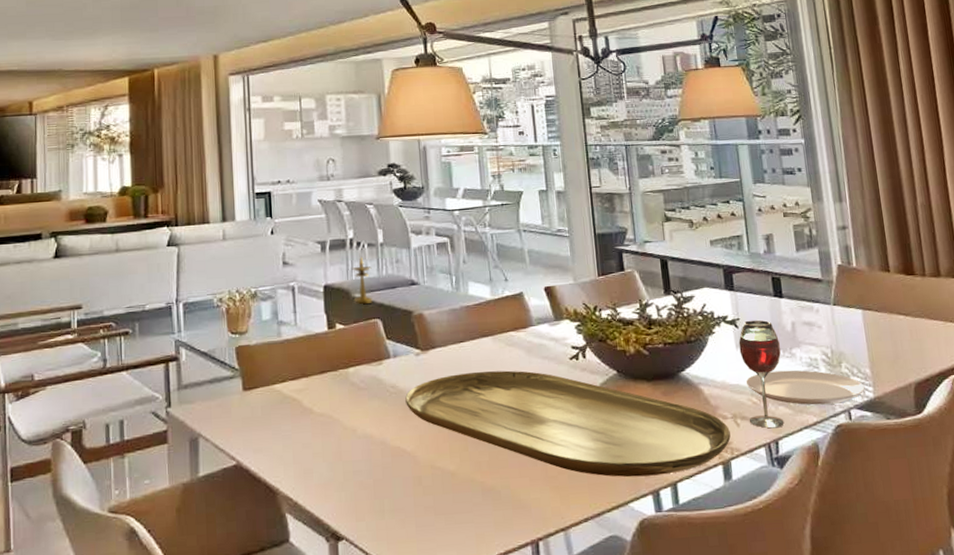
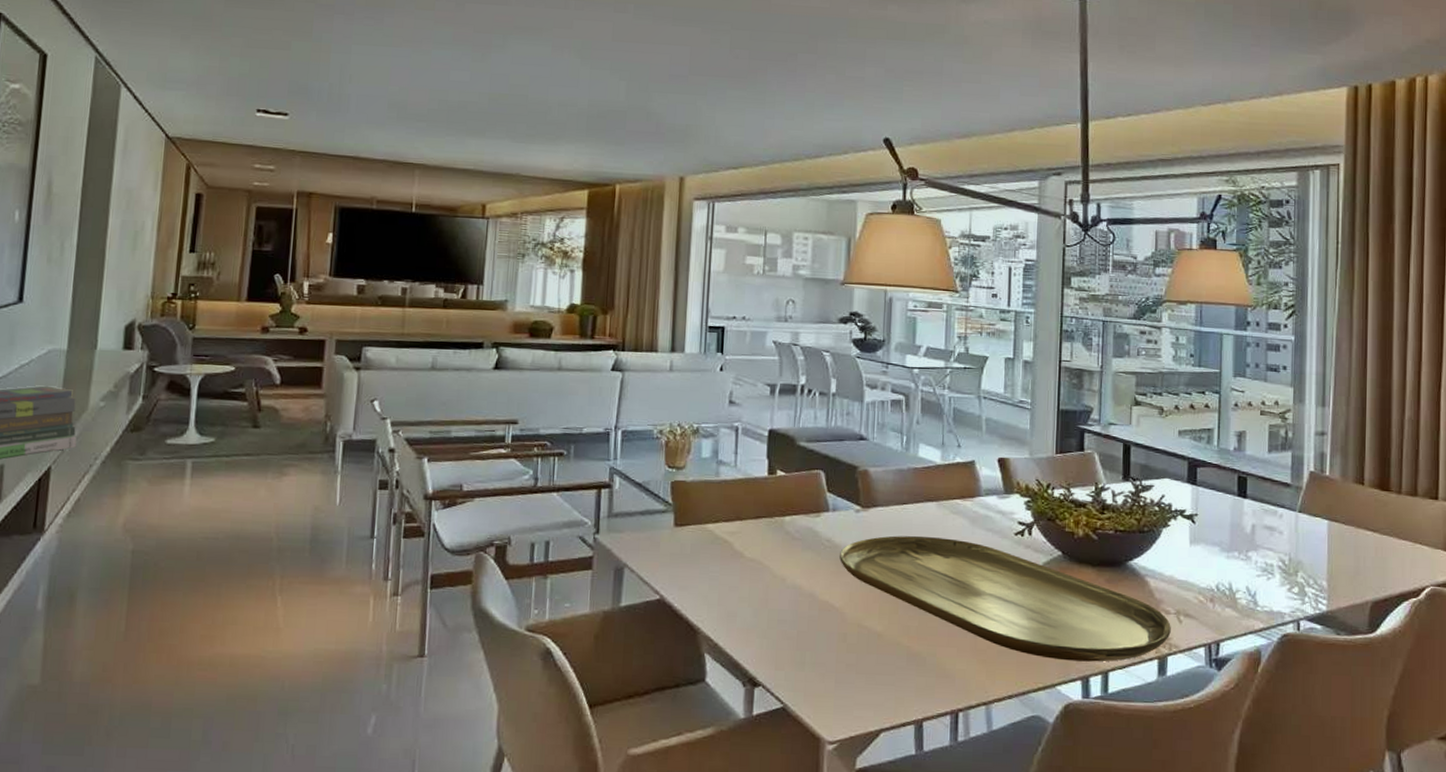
candlestick: present [351,256,374,305] -> none [798,404,821,455]
wineglass: present [739,319,784,428] -> none [1192,517,1236,629]
plate: present [745,370,865,405] -> none [1195,572,1319,613]

